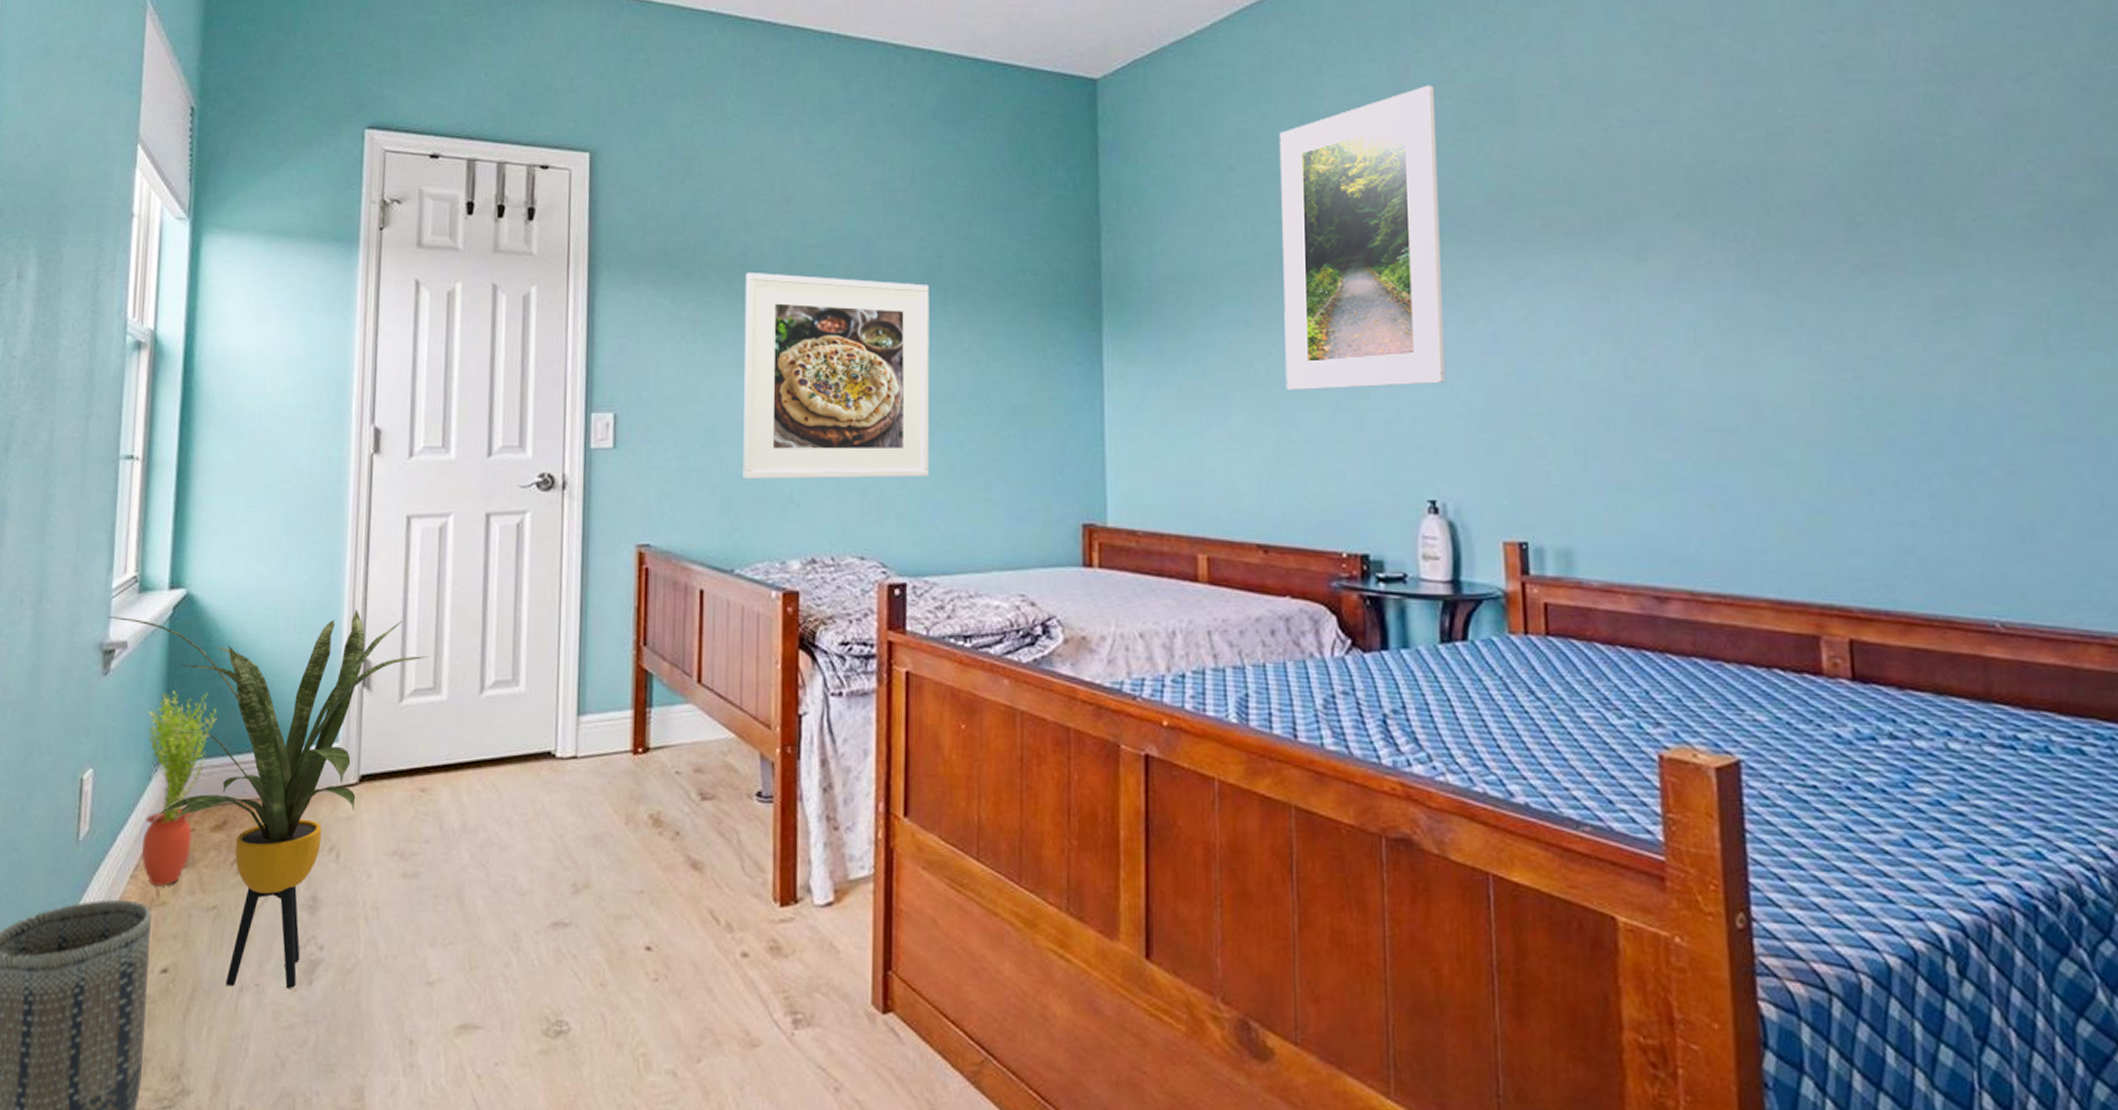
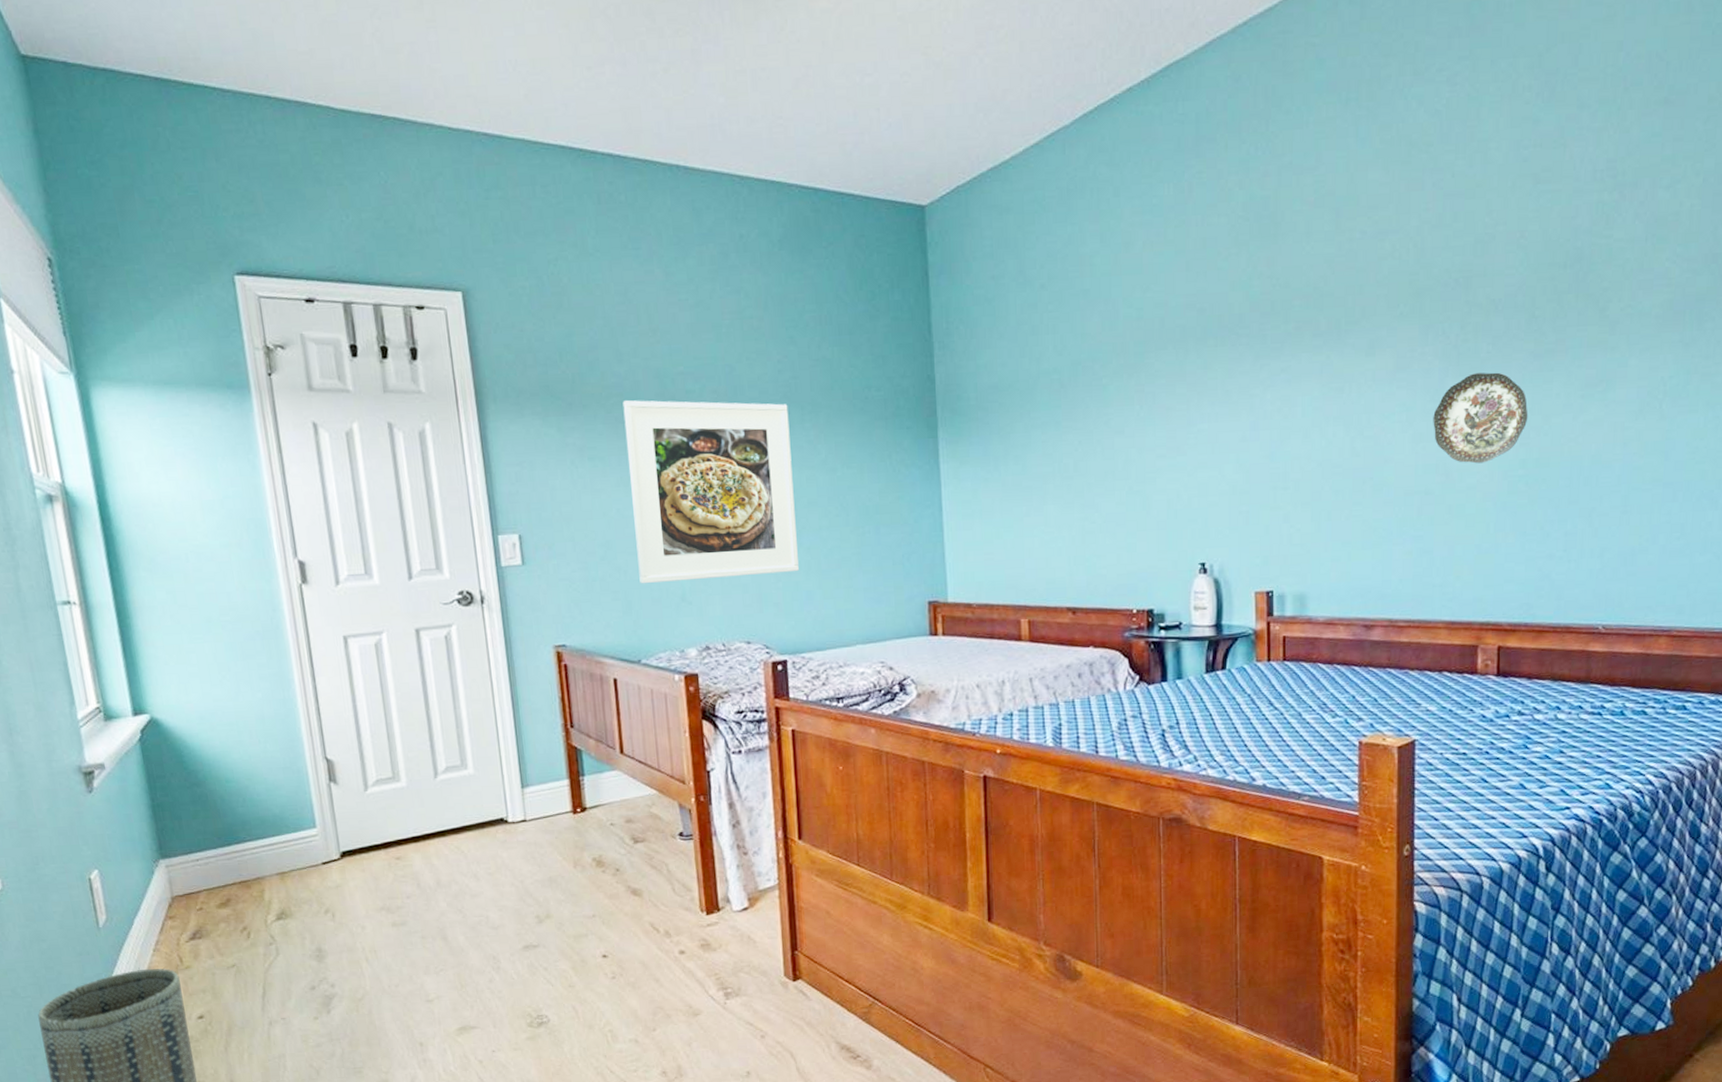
house plant: present [108,608,428,990] -> none [80,718,383,1022]
potted plant: present [142,691,217,887] -> none [137,799,203,955]
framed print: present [1279,84,1446,390] -> none [1083,203,1216,480]
decorative plate: none [1730,287,1861,398] -> present [1433,372,1528,464]

